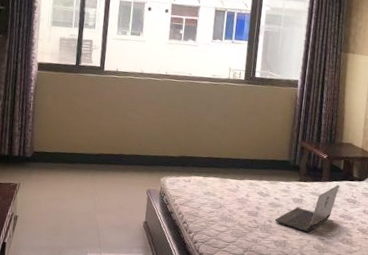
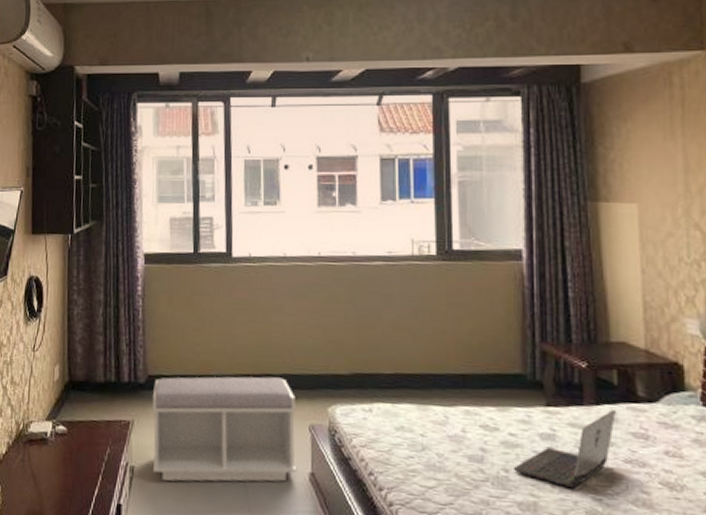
bench: none [31,153,140,227] -> present [152,376,297,482]

